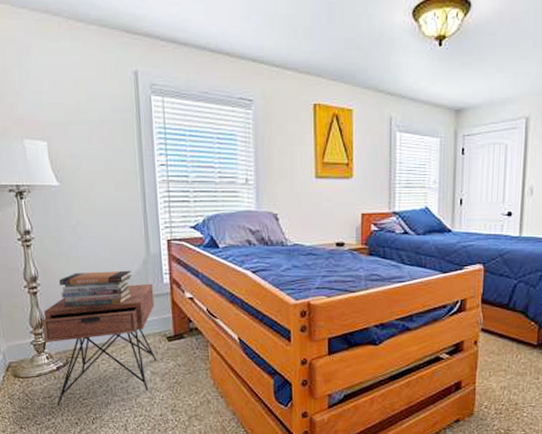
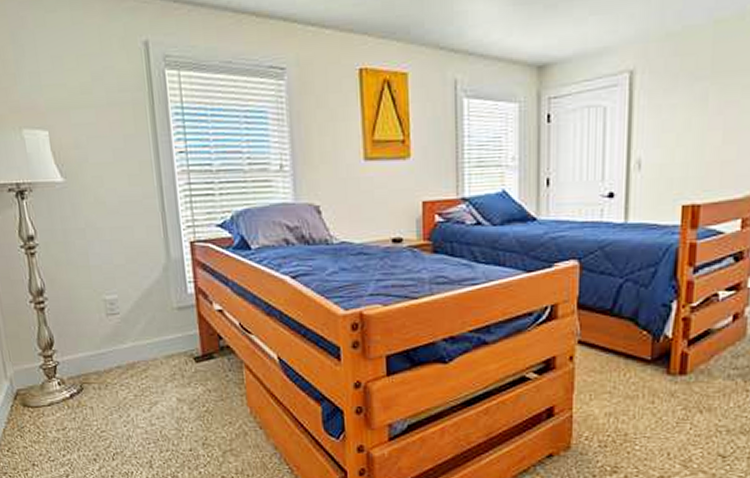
nightstand: present [42,283,157,406] -> none [51,294,184,440]
book stack: present [59,270,132,307] -> none [69,279,152,324]

